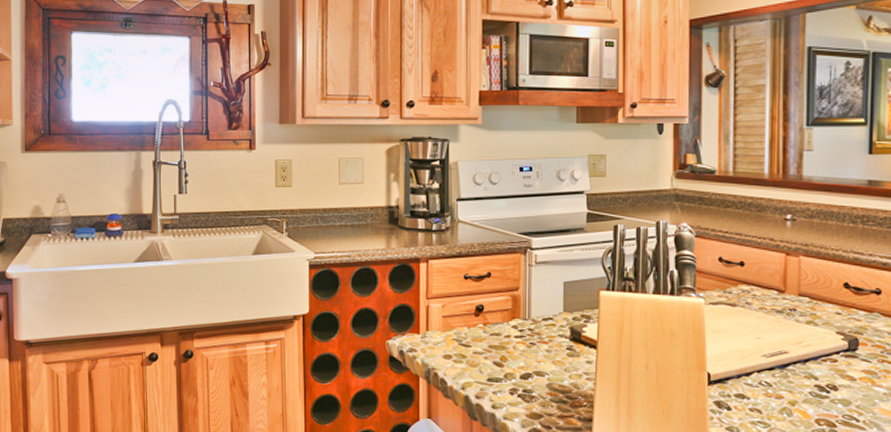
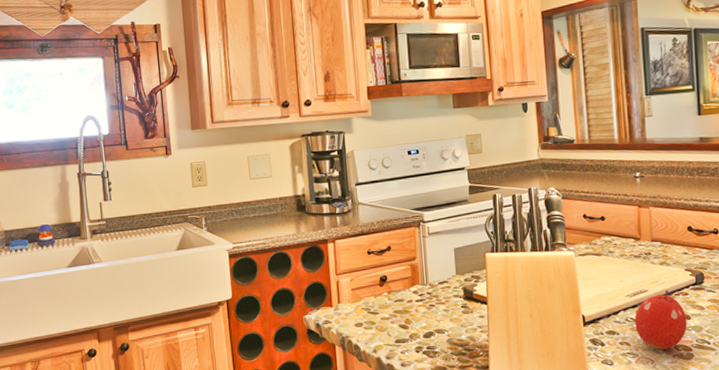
fruit: none [770,353,834,422] -> present [634,290,687,350]

